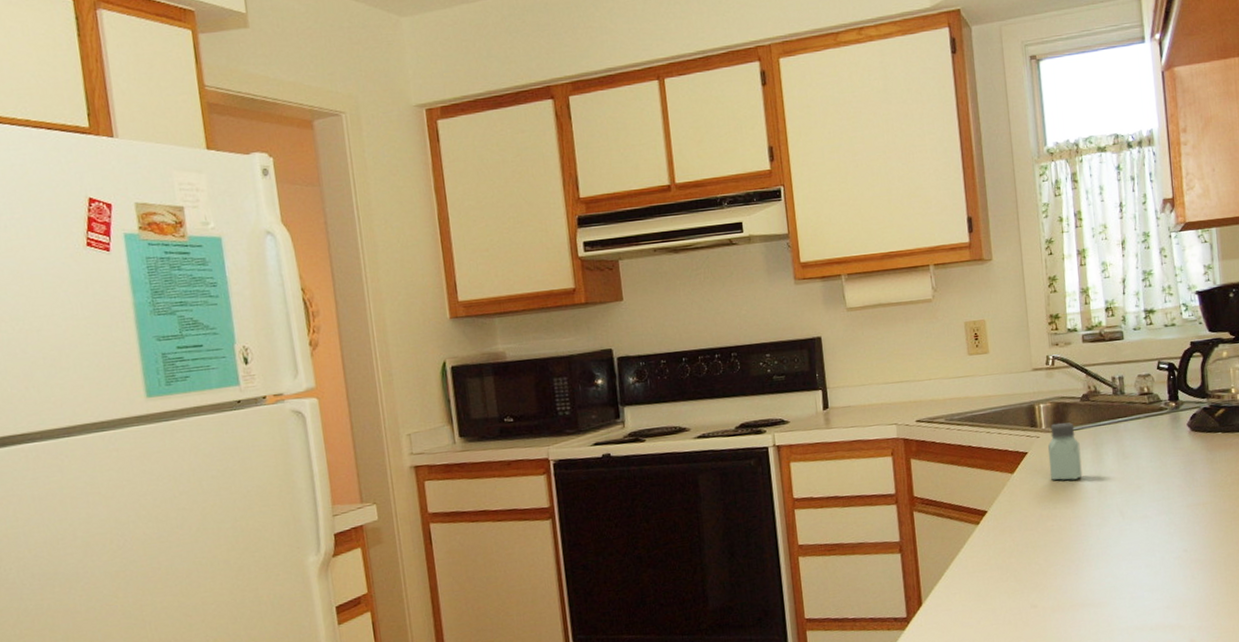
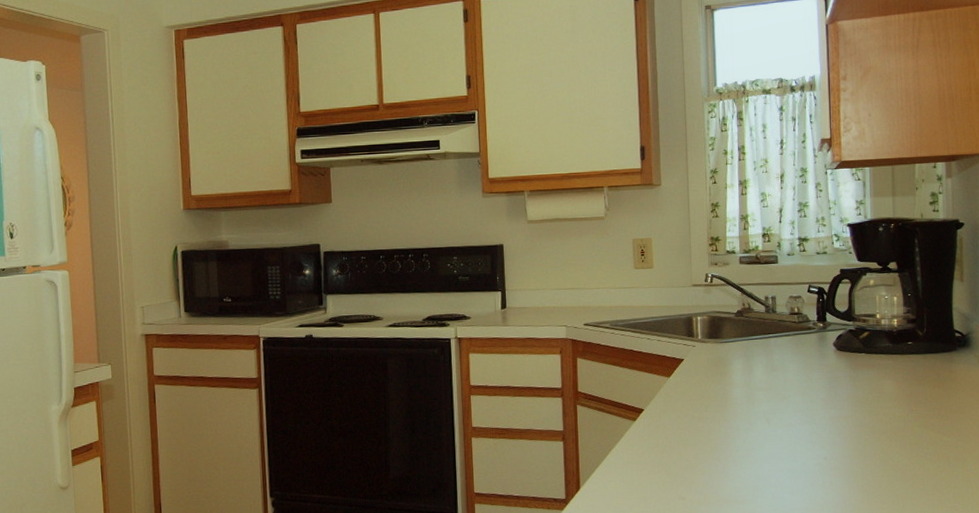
saltshaker: present [1047,422,1082,481] -> none [702,334,733,387]

